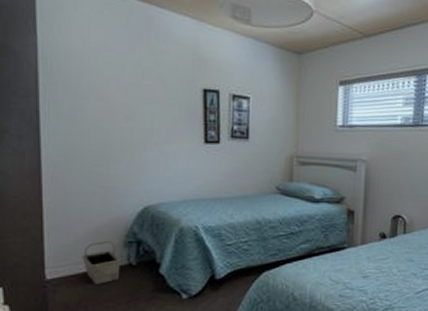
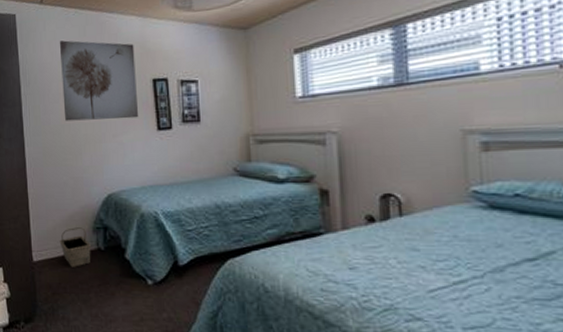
wall art: none [95,28,186,128] -> present [60,40,138,121]

